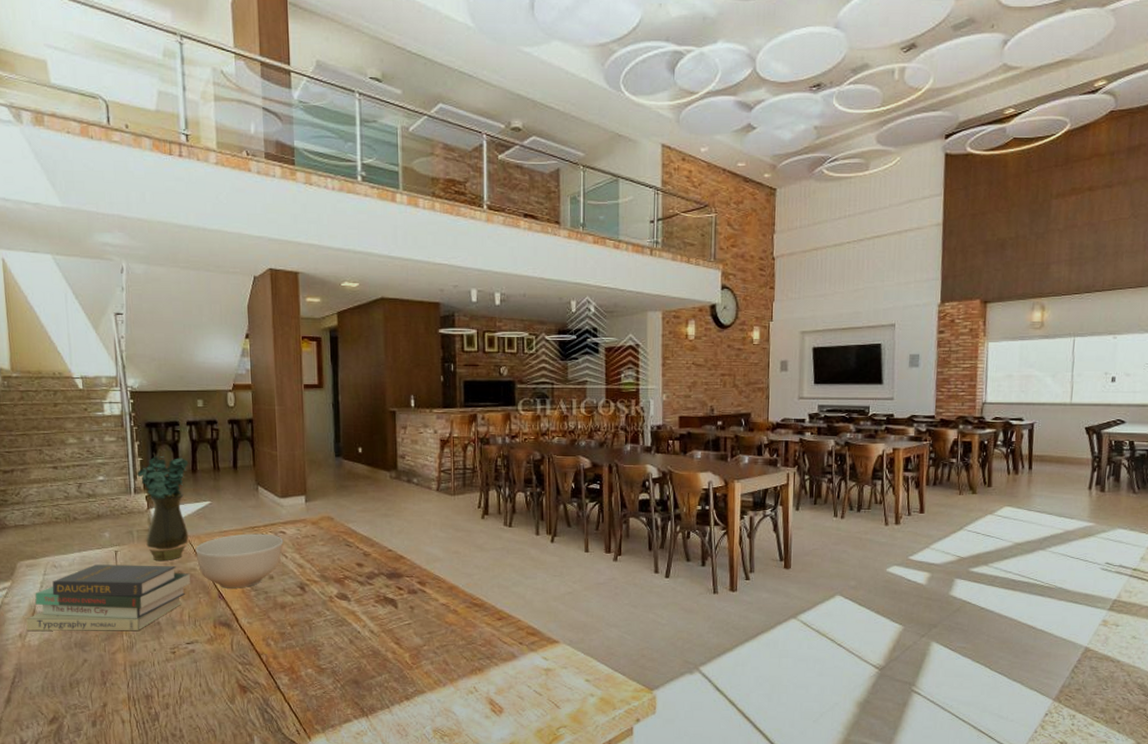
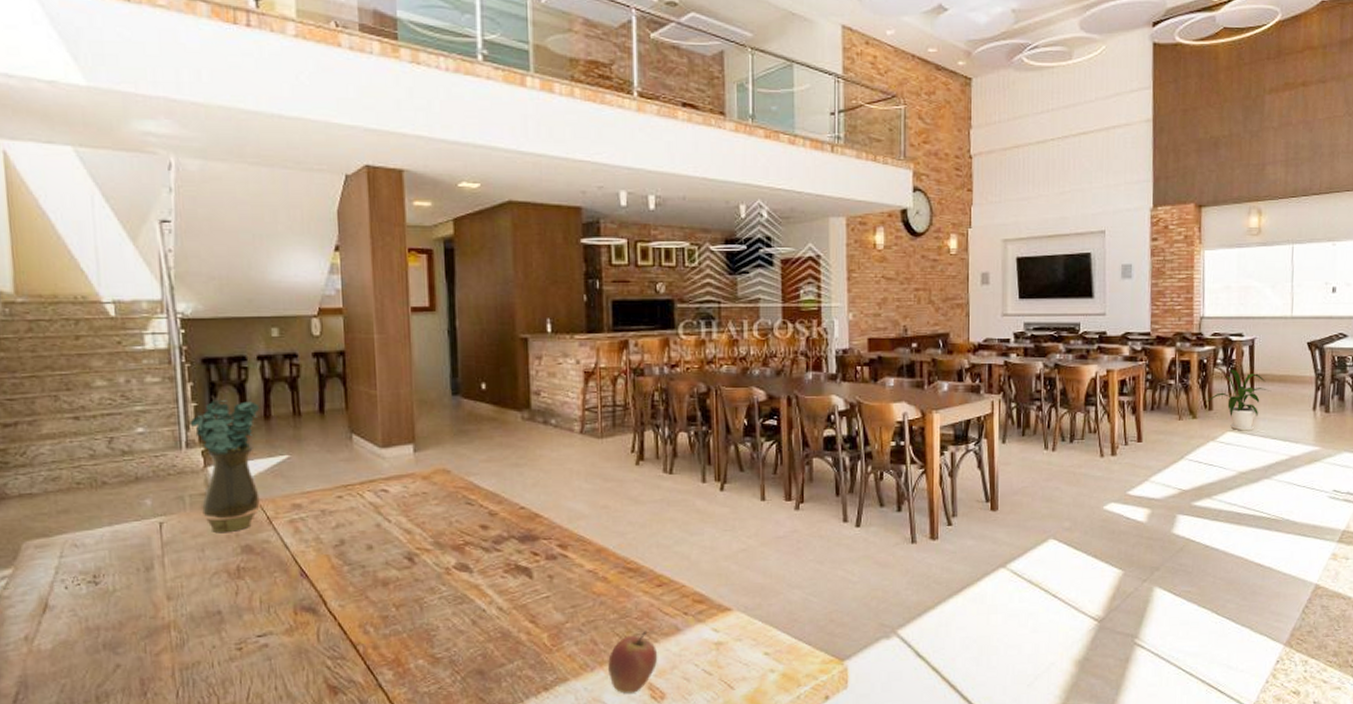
books: present [26,564,191,631] -> none [34,538,263,631]
bowl: present [195,533,284,588] -> none [269,493,386,564]
fruit: none [457,656,498,706] -> present [608,631,658,694]
house plant: none [986,451,1049,506] -> present [1206,370,1272,431]

